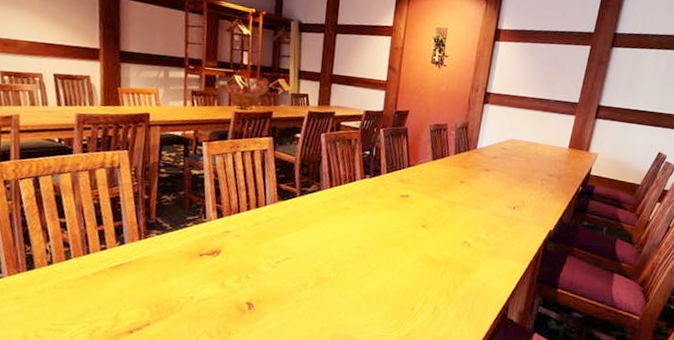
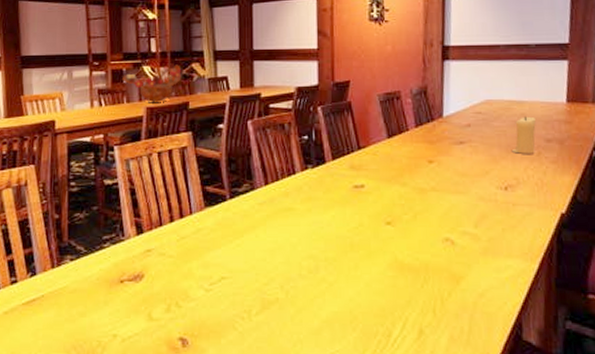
candle: none [522,155,544,184] -> present [511,116,536,154]

